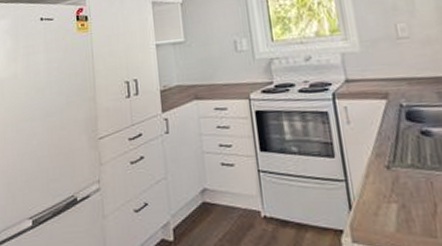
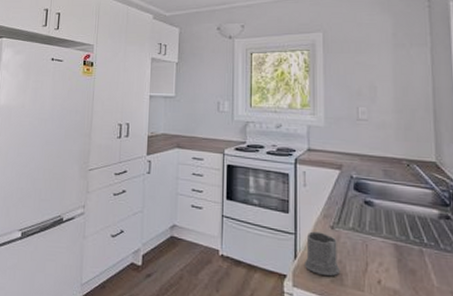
mug: none [360,174,406,225] -> present [305,231,341,276]

